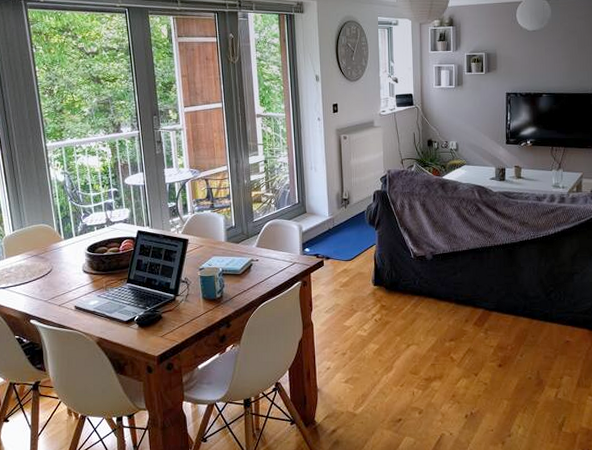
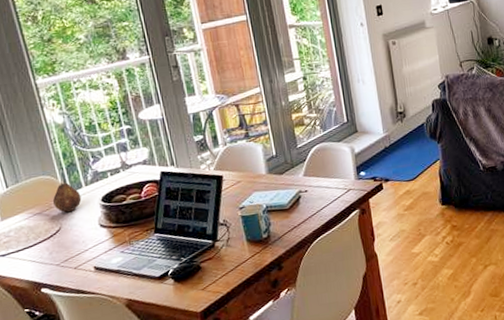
fruit: none [48,231,71,257] -> present [52,182,82,213]

